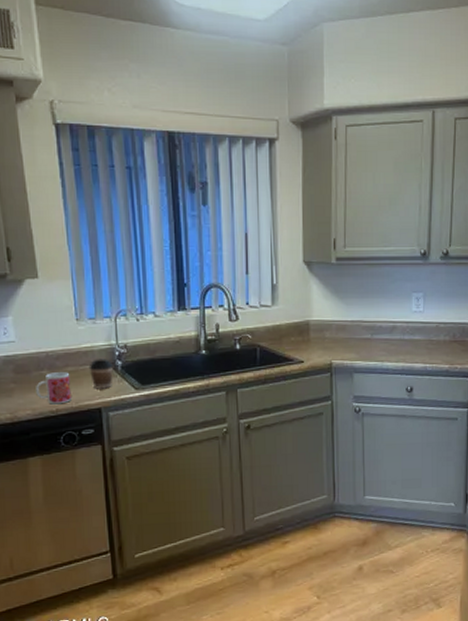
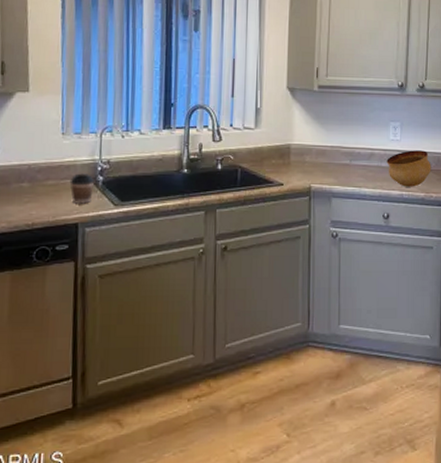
mug: present [36,372,71,405] -> none [13,185,50,218]
bowl: none [409,321,456,359] -> present [386,150,431,187]

